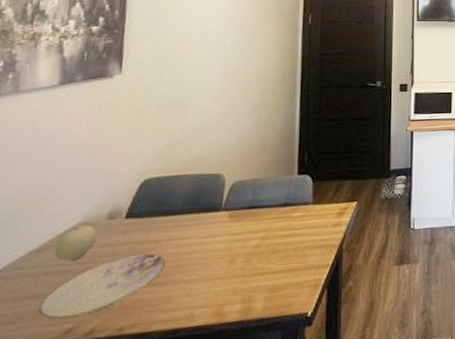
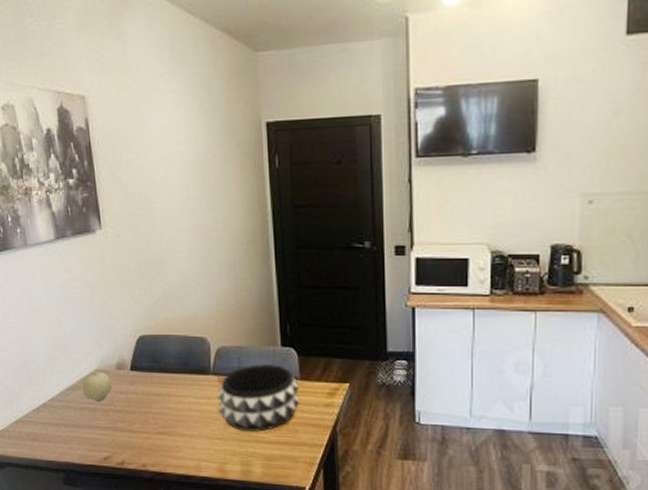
plate: present [38,253,165,319] -> none [81,404,169,448]
decorative bowl: none [224,192,311,266] -> present [217,363,300,432]

